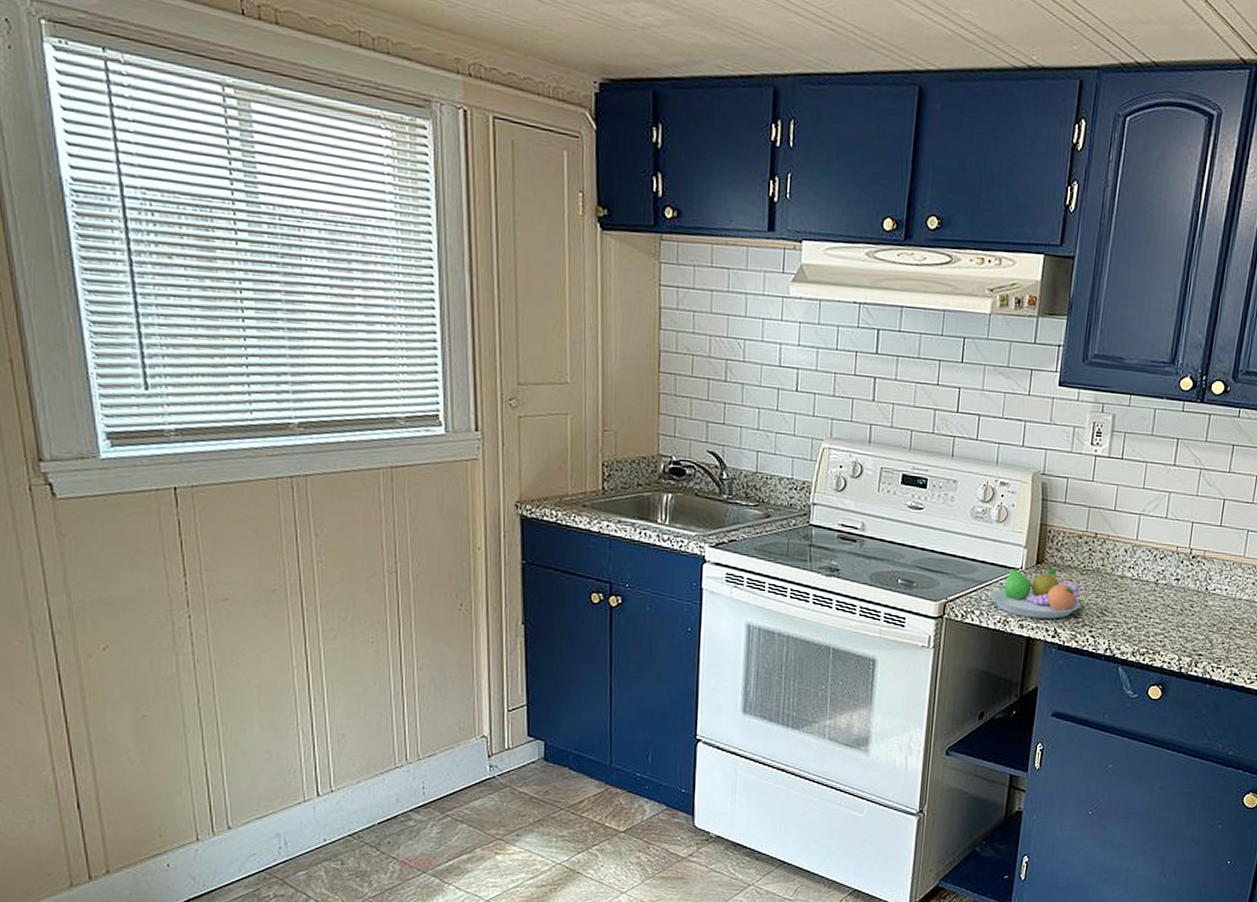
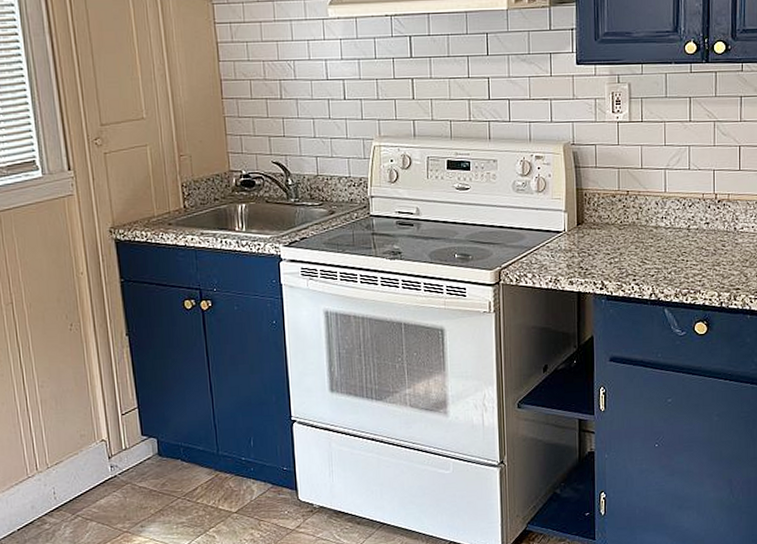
fruit bowl: present [989,568,1081,619] -> none [538,227,623,275]

